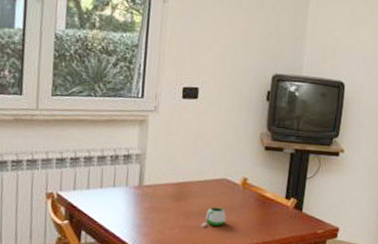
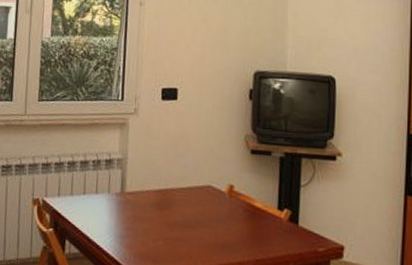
mug: present [201,207,226,227] -> none [186,217,213,240]

